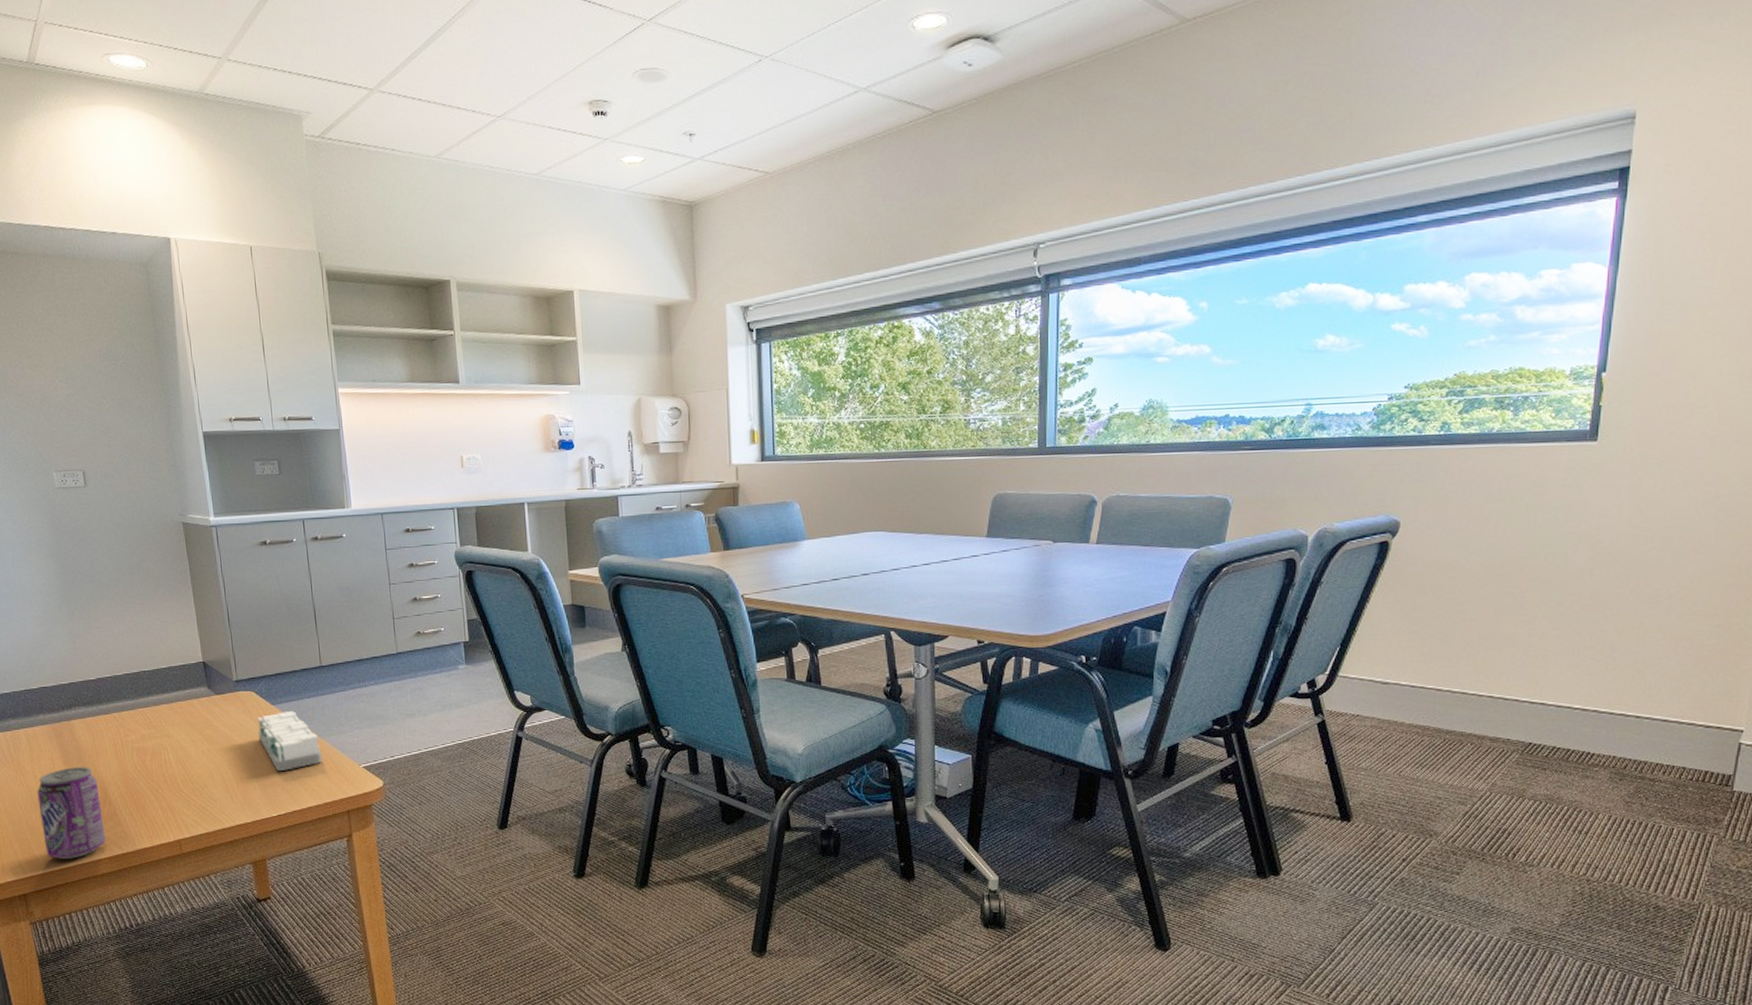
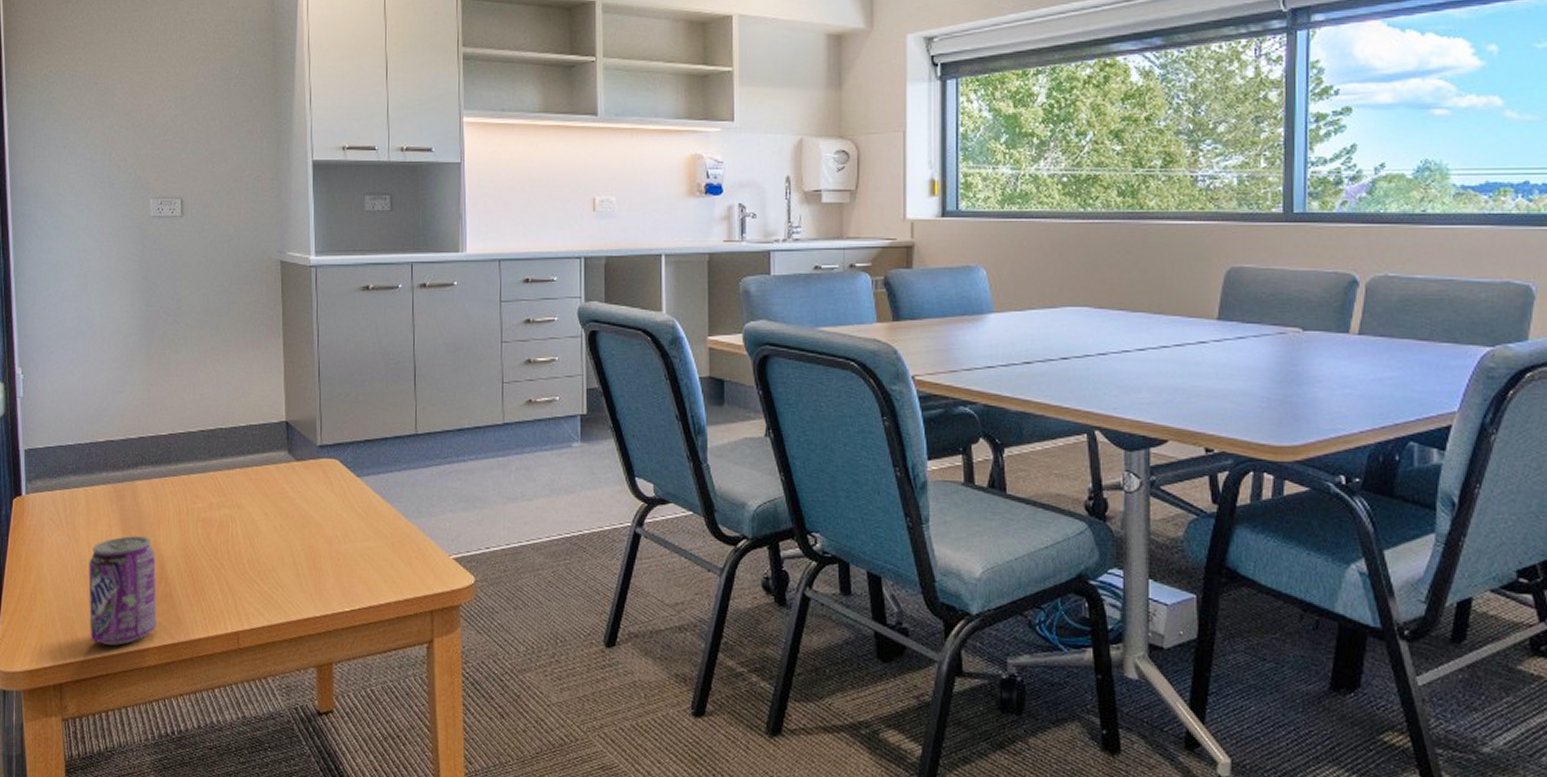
architectural model: present [258,710,323,771] -> none [338,484,409,557]

